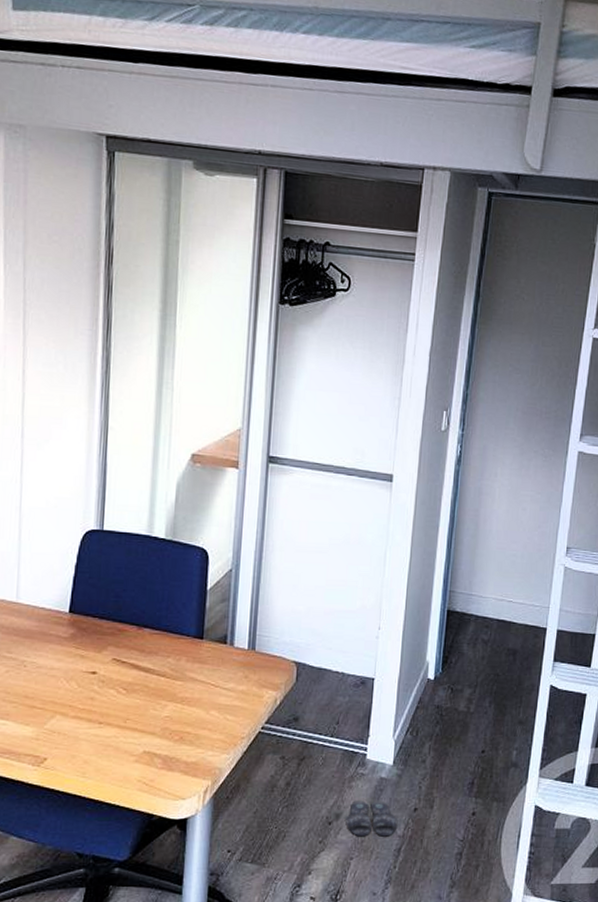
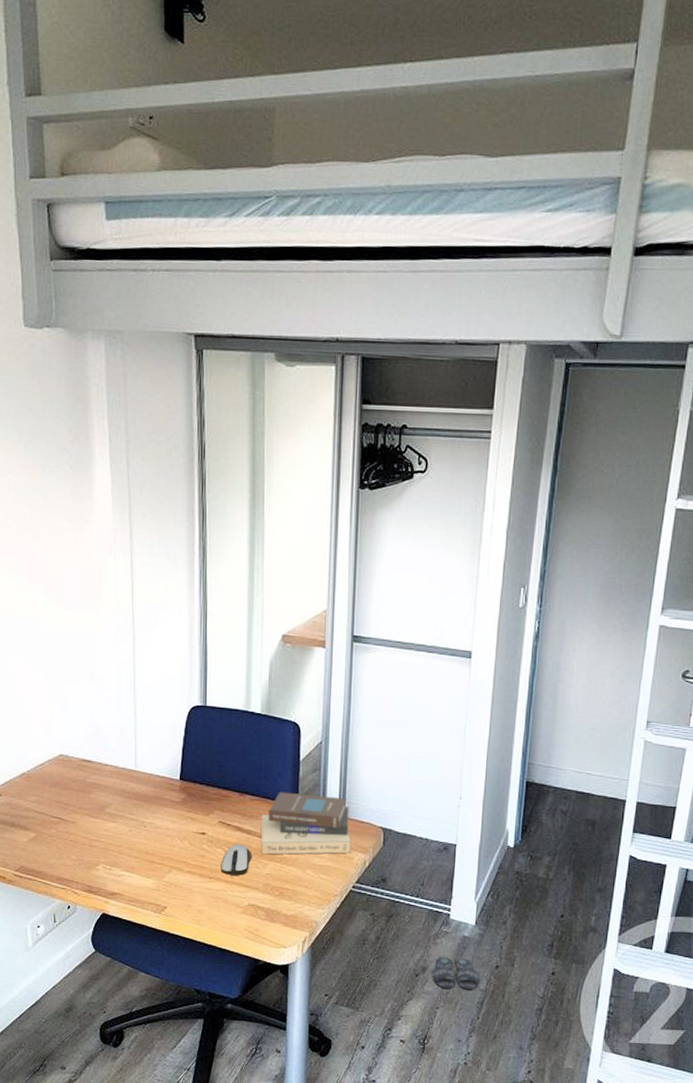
computer mouse: none [112,683,150,719] -> present [221,844,252,875]
books: none [160,624,261,695] -> present [261,792,351,855]

